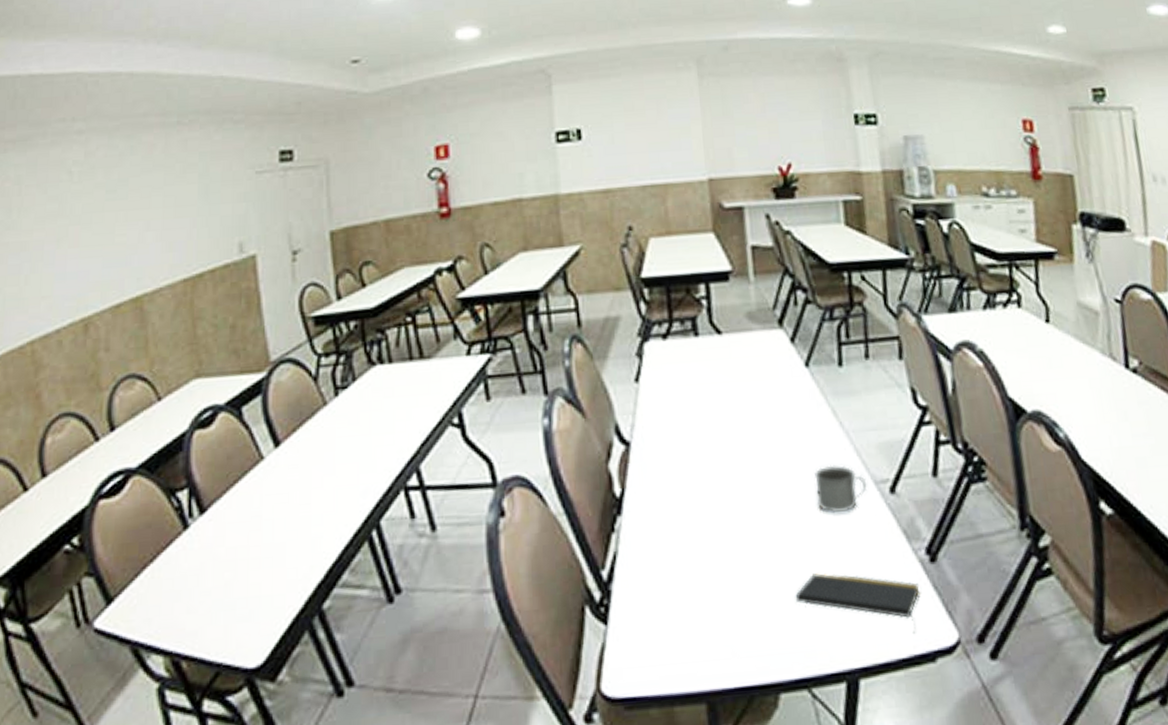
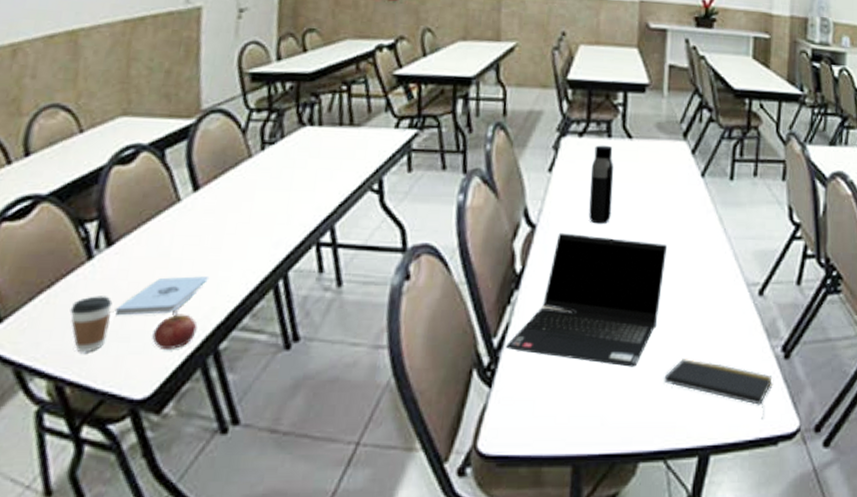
coffee cup: none [174,564,215,624] -> present [70,296,113,352]
notepad: none [217,534,303,584] -> present [114,276,210,316]
apple: none [257,573,299,614] -> present [152,311,198,349]
laptop computer: none [617,447,779,589] -> present [506,232,667,367]
water bottle: none [681,345,711,434] -> present [589,145,614,224]
mug: present [813,464,867,514] -> none [695,265,740,308]

